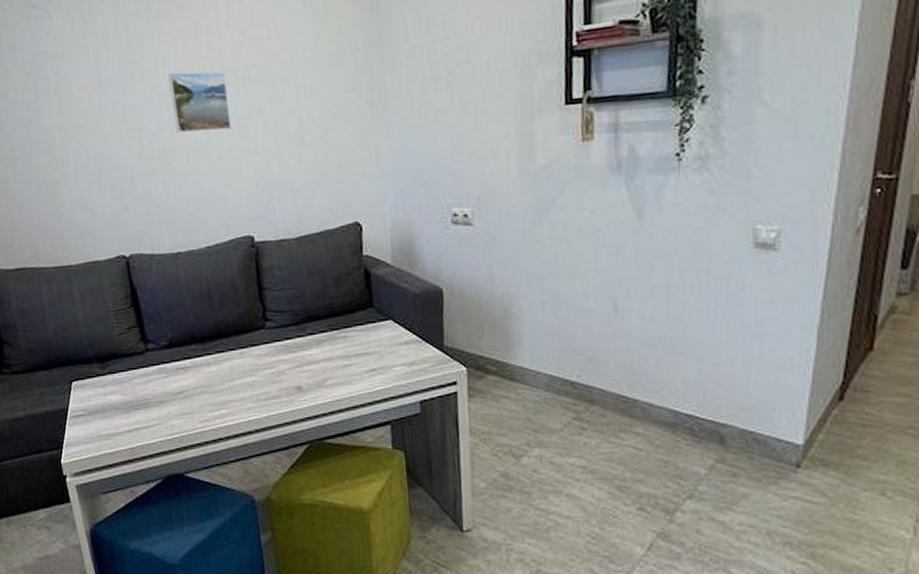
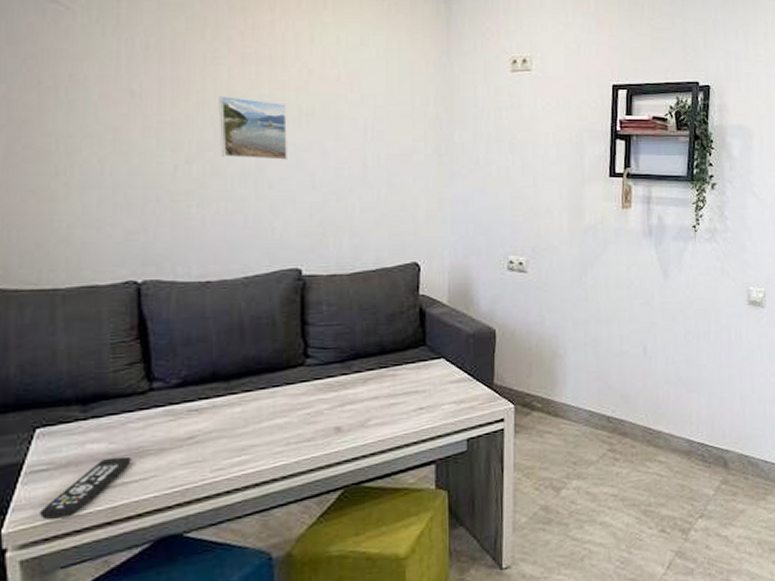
remote control: none [83,406,140,456] -> present [40,456,131,520]

